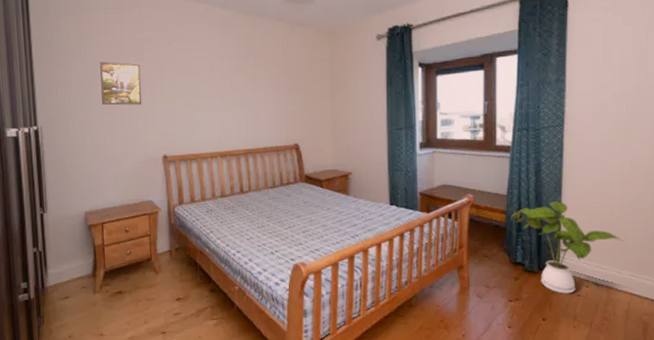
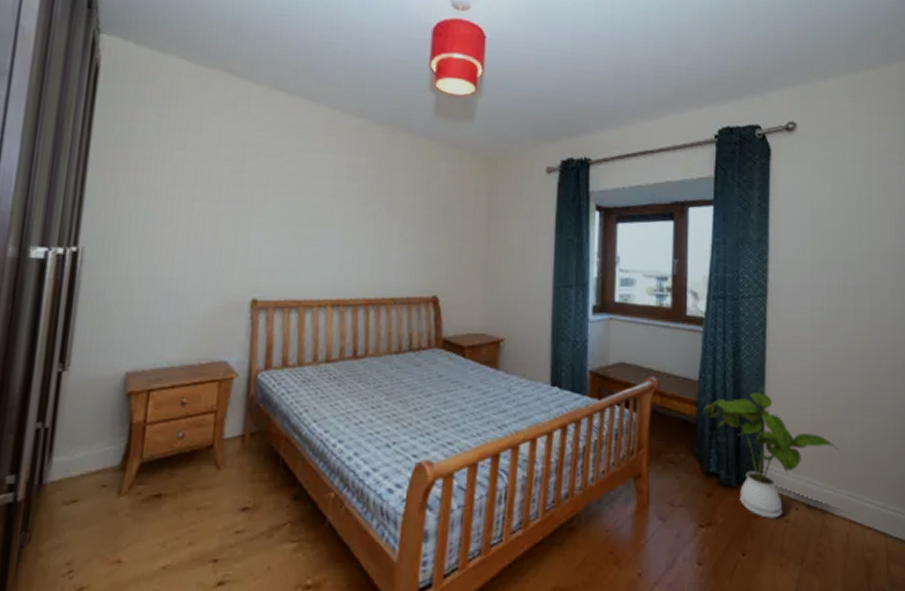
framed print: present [100,62,142,106] -> none [176,168,238,229]

